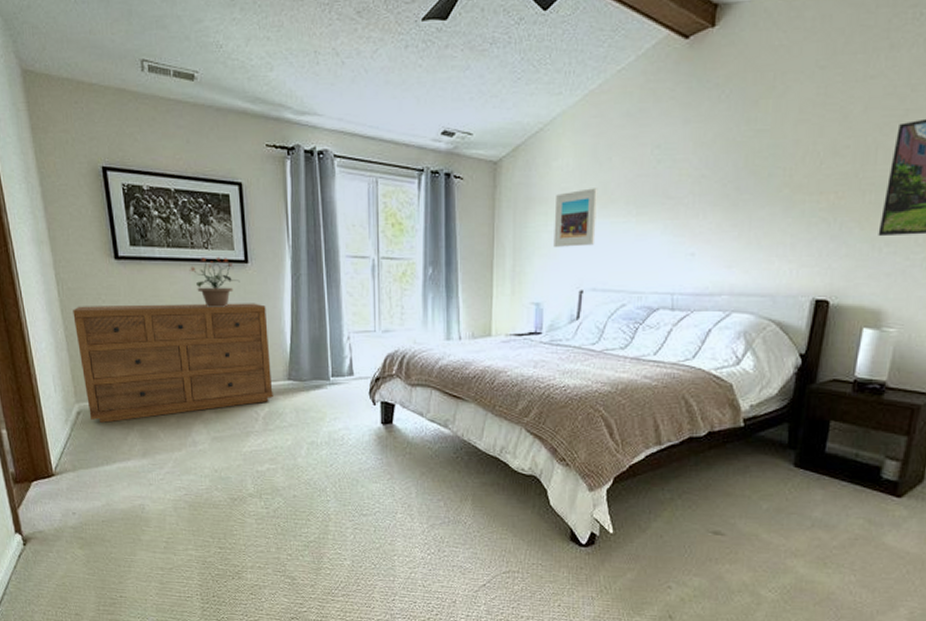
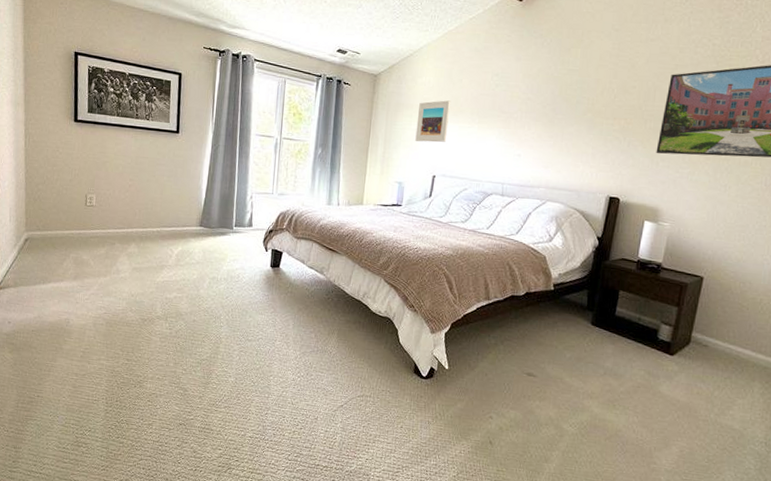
dresser: present [73,303,273,423] -> none [34,155,189,250]
potted plant: present [189,256,240,307] -> none [132,125,171,166]

